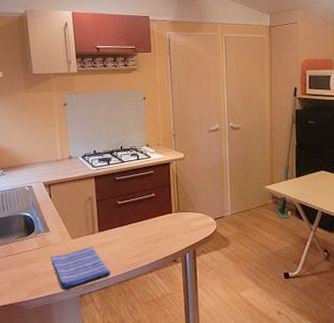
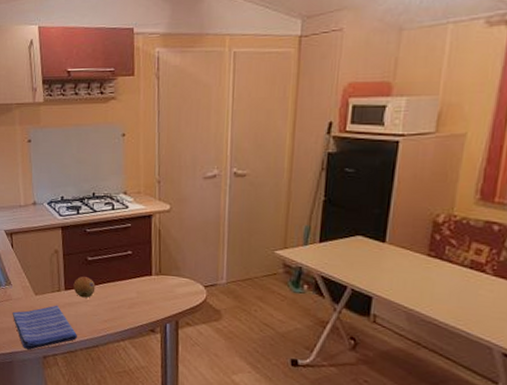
fruit: none [106,219,125,238] -> present [73,277,96,298]

